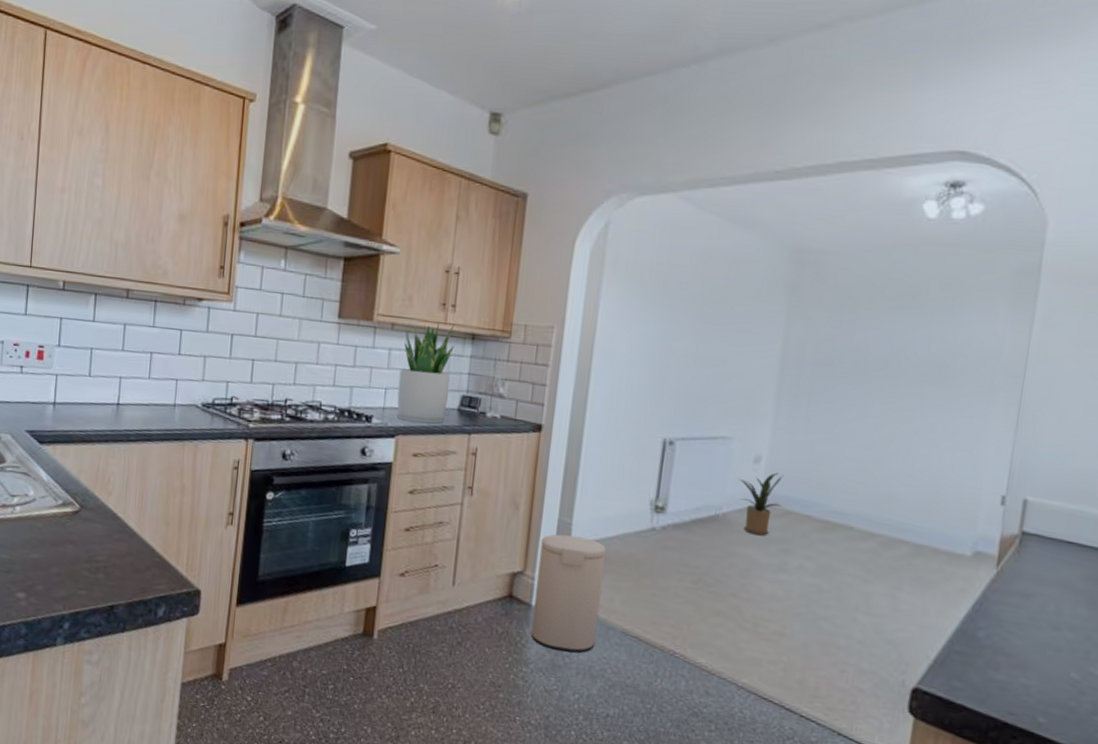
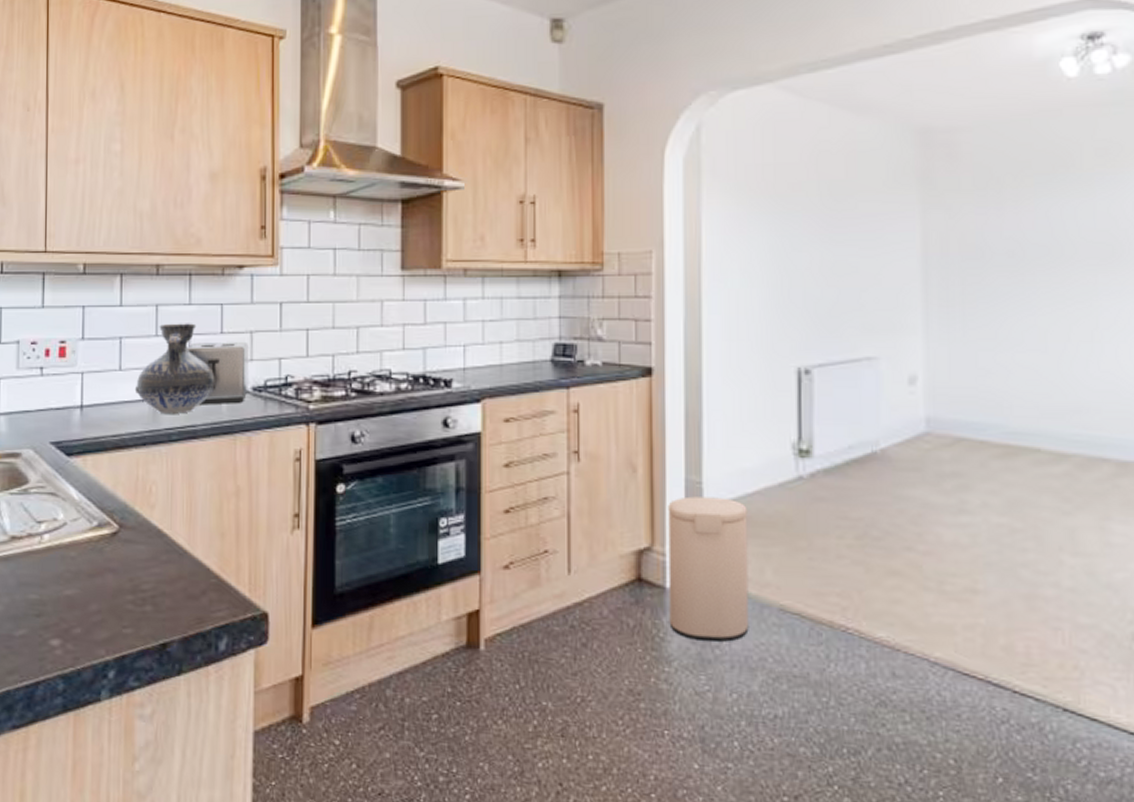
ceramic jug: none [101,341,171,419] -> present [134,323,215,414]
toaster: none [148,361,202,416] -> present [187,342,248,405]
planter: present [397,322,454,424] -> none [478,261,539,382]
house plant: present [739,472,784,537] -> none [894,393,951,473]

